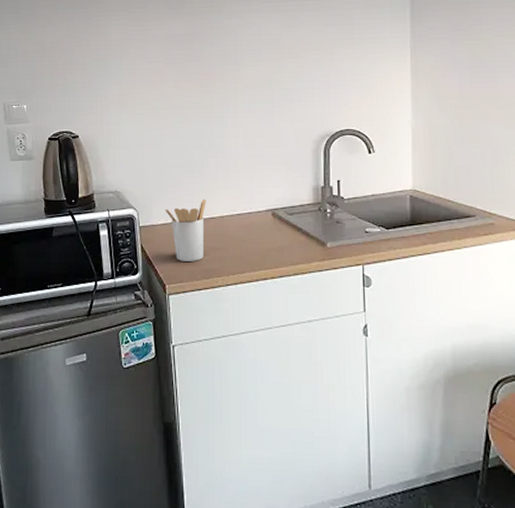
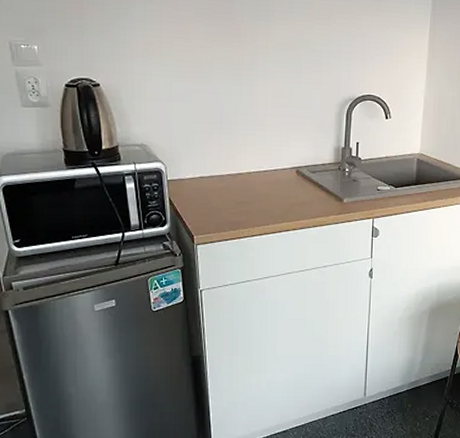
utensil holder: present [165,198,206,261] -> none [193,155,234,214]

